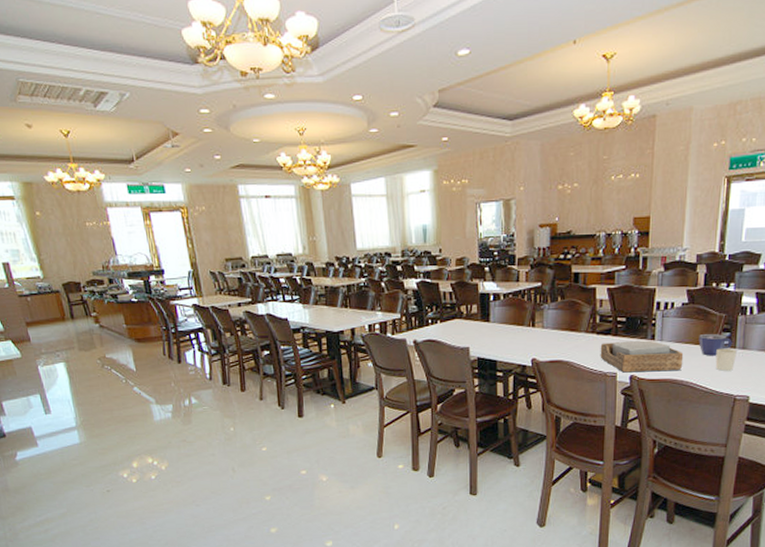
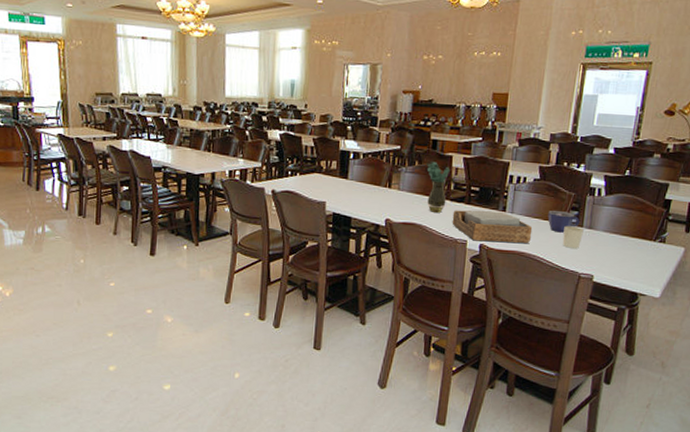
vase: none [570,293,595,347] -> present [427,159,451,213]

